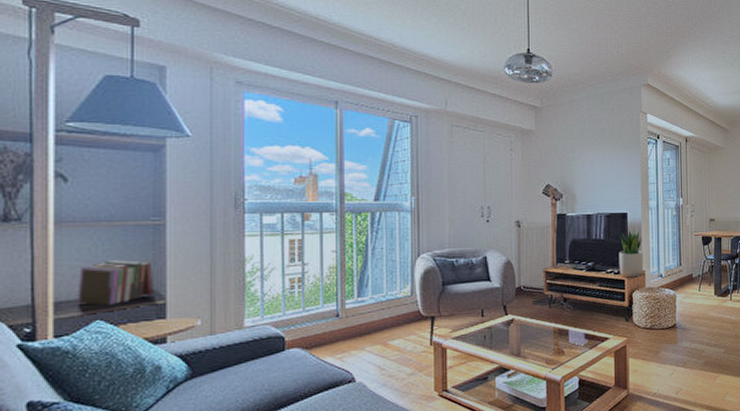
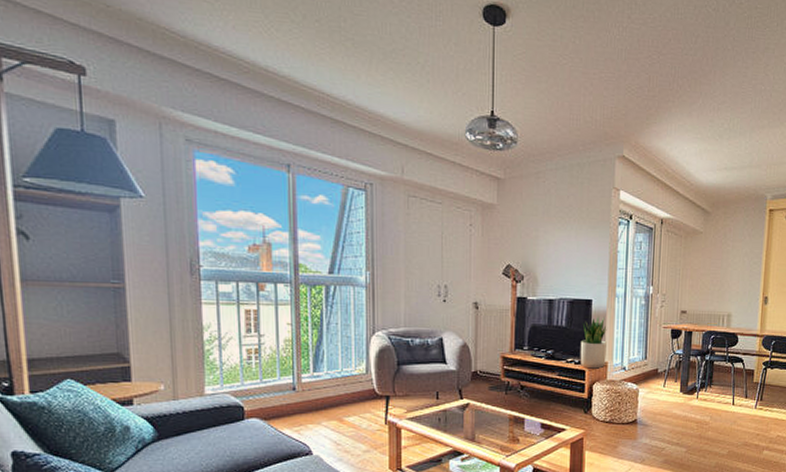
books: present [77,260,155,306] -> none [47,321,119,366]

